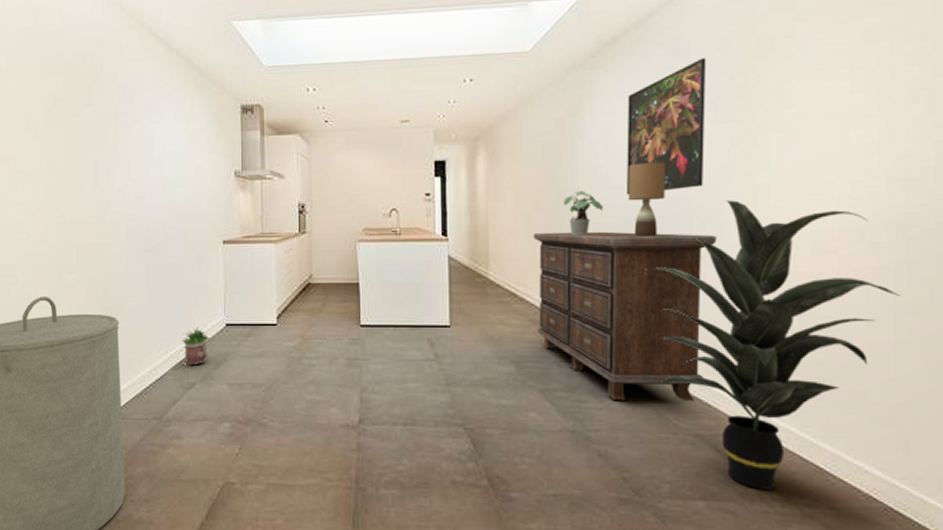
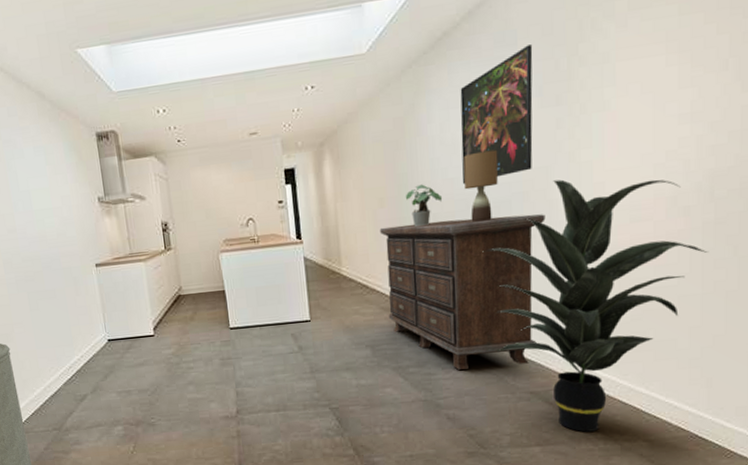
potted plant: present [182,327,210,366] -> none [68,345,95,380]

